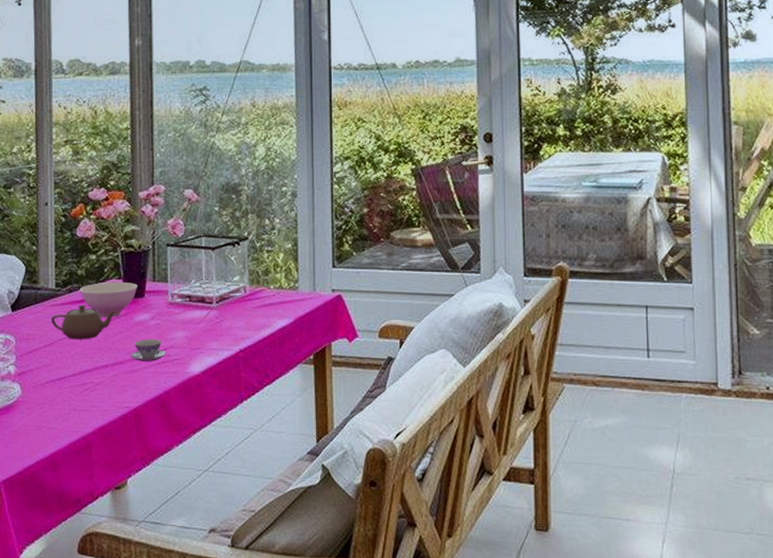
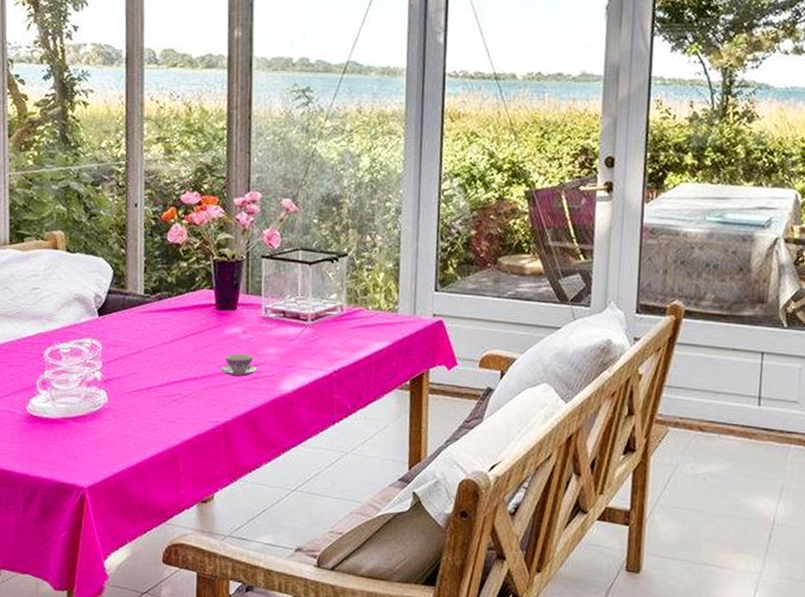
teapot: present [50,304,118,340] -> none [139,313,209,350]
bowl: present [79,282,138,317] -> none [169,291,230,329]

